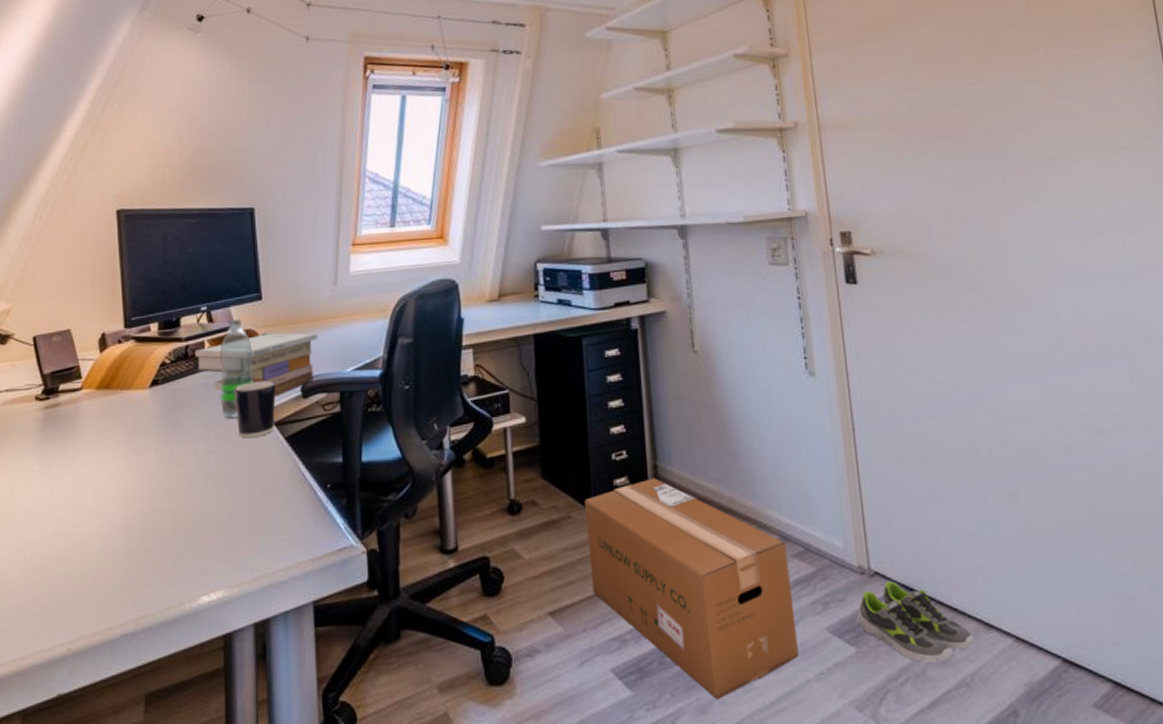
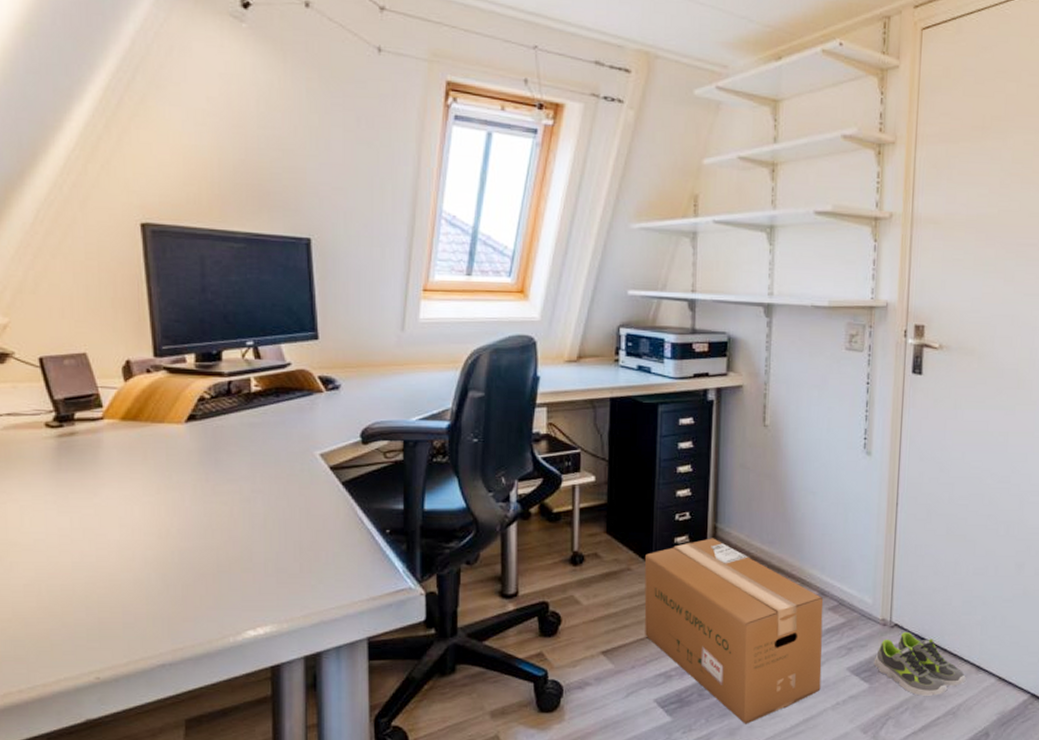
books: present [194,333,318,397] -> none [238,375,382,441]
bottle: present [219,319,253,418] -> none [268,357,307,460]
mug: present [234,380,276,438] -> none [284,423,332,481]

